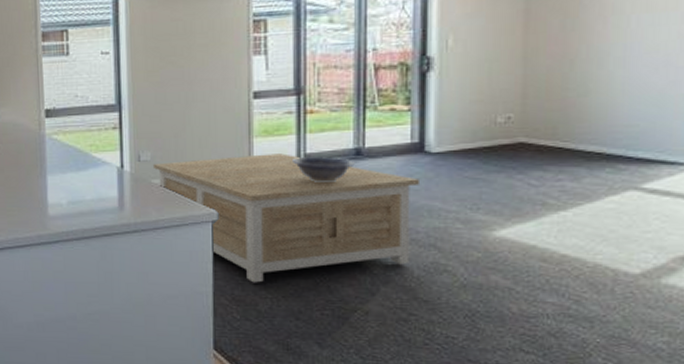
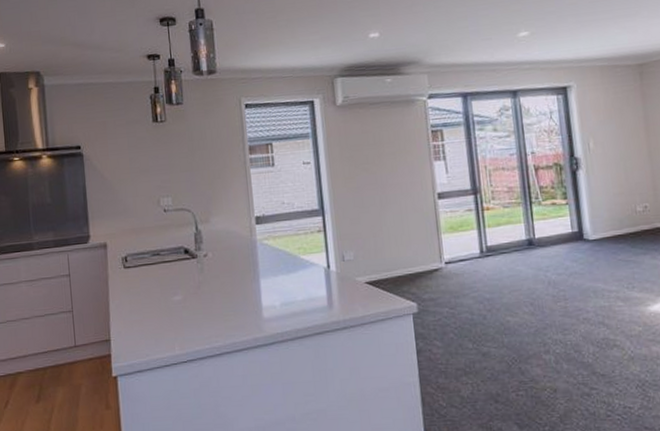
coffee table: present [152,153,421,283] -> none [355,247,585,370]
decorative bowl: present [293,157,355,184] -> none [477,248,529,273]

